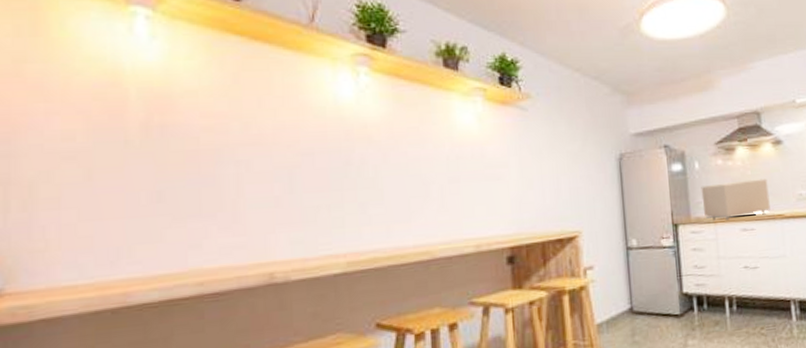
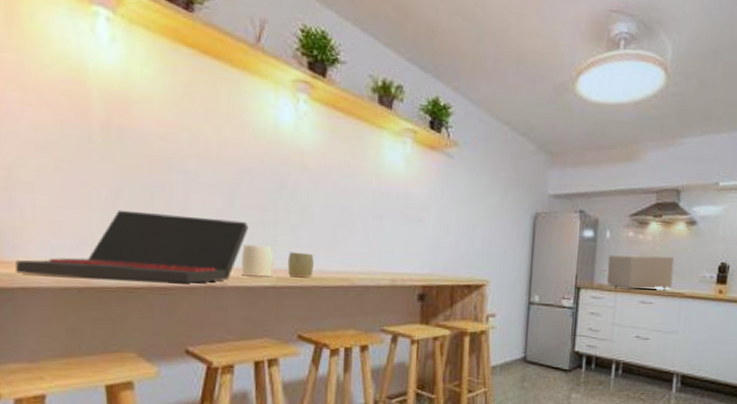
laptop: none [35,206,312,304] -> present [15,209,249,284]
mug: none [304,229,343,266] -> present [240,244,274,277]
mug: none [358,230,388,259] -> present [287,252,314,278]

